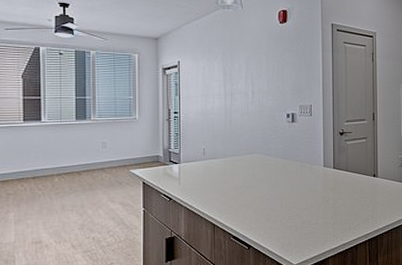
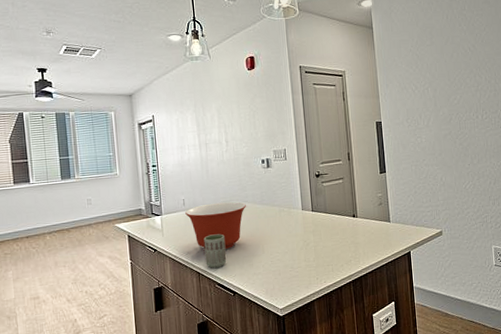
mixing bowl: none [205,154,269,202] -> present [185,201,247,250]
cup: none [222,186,244,220] -> present [204,234,227,268]

